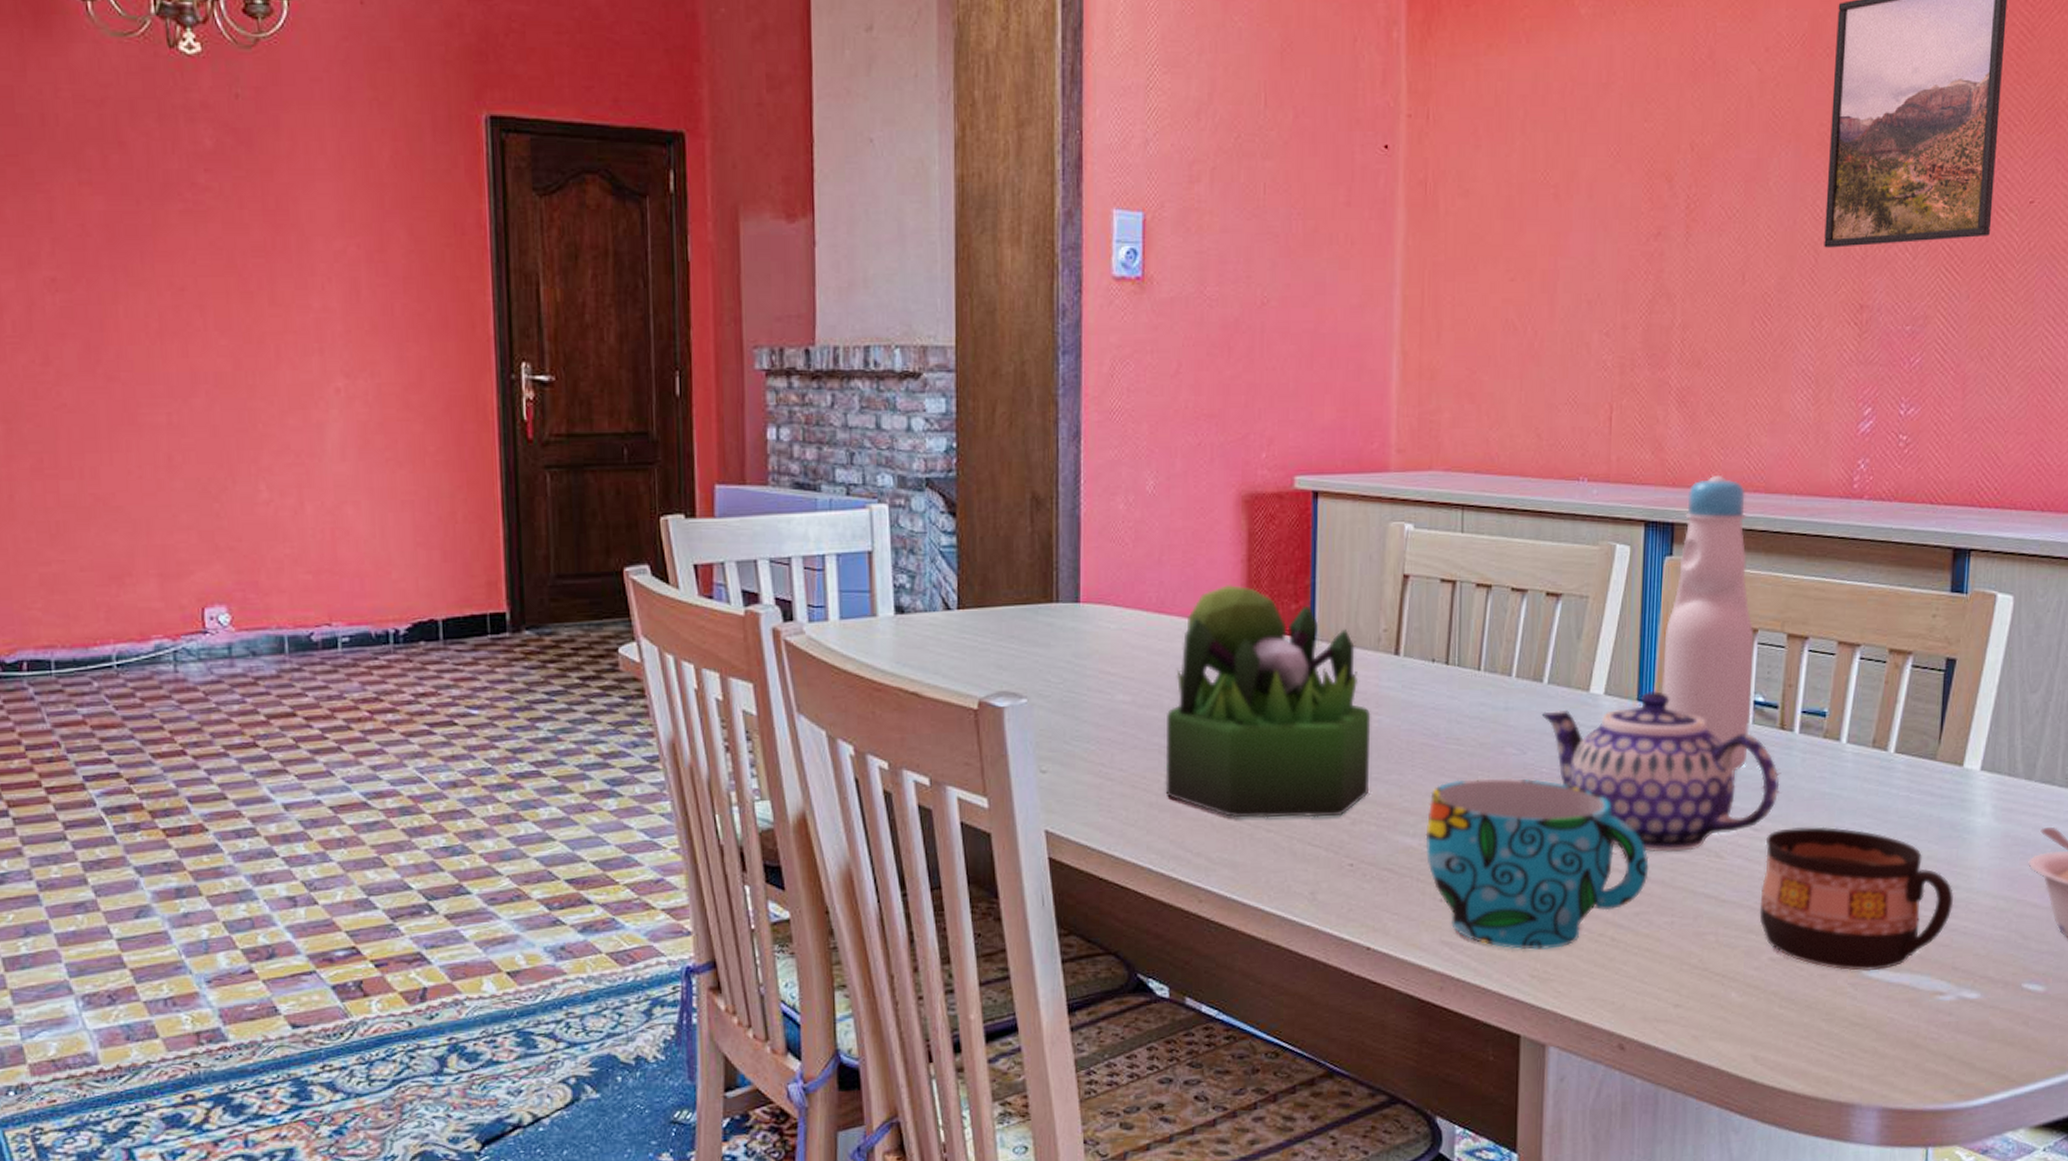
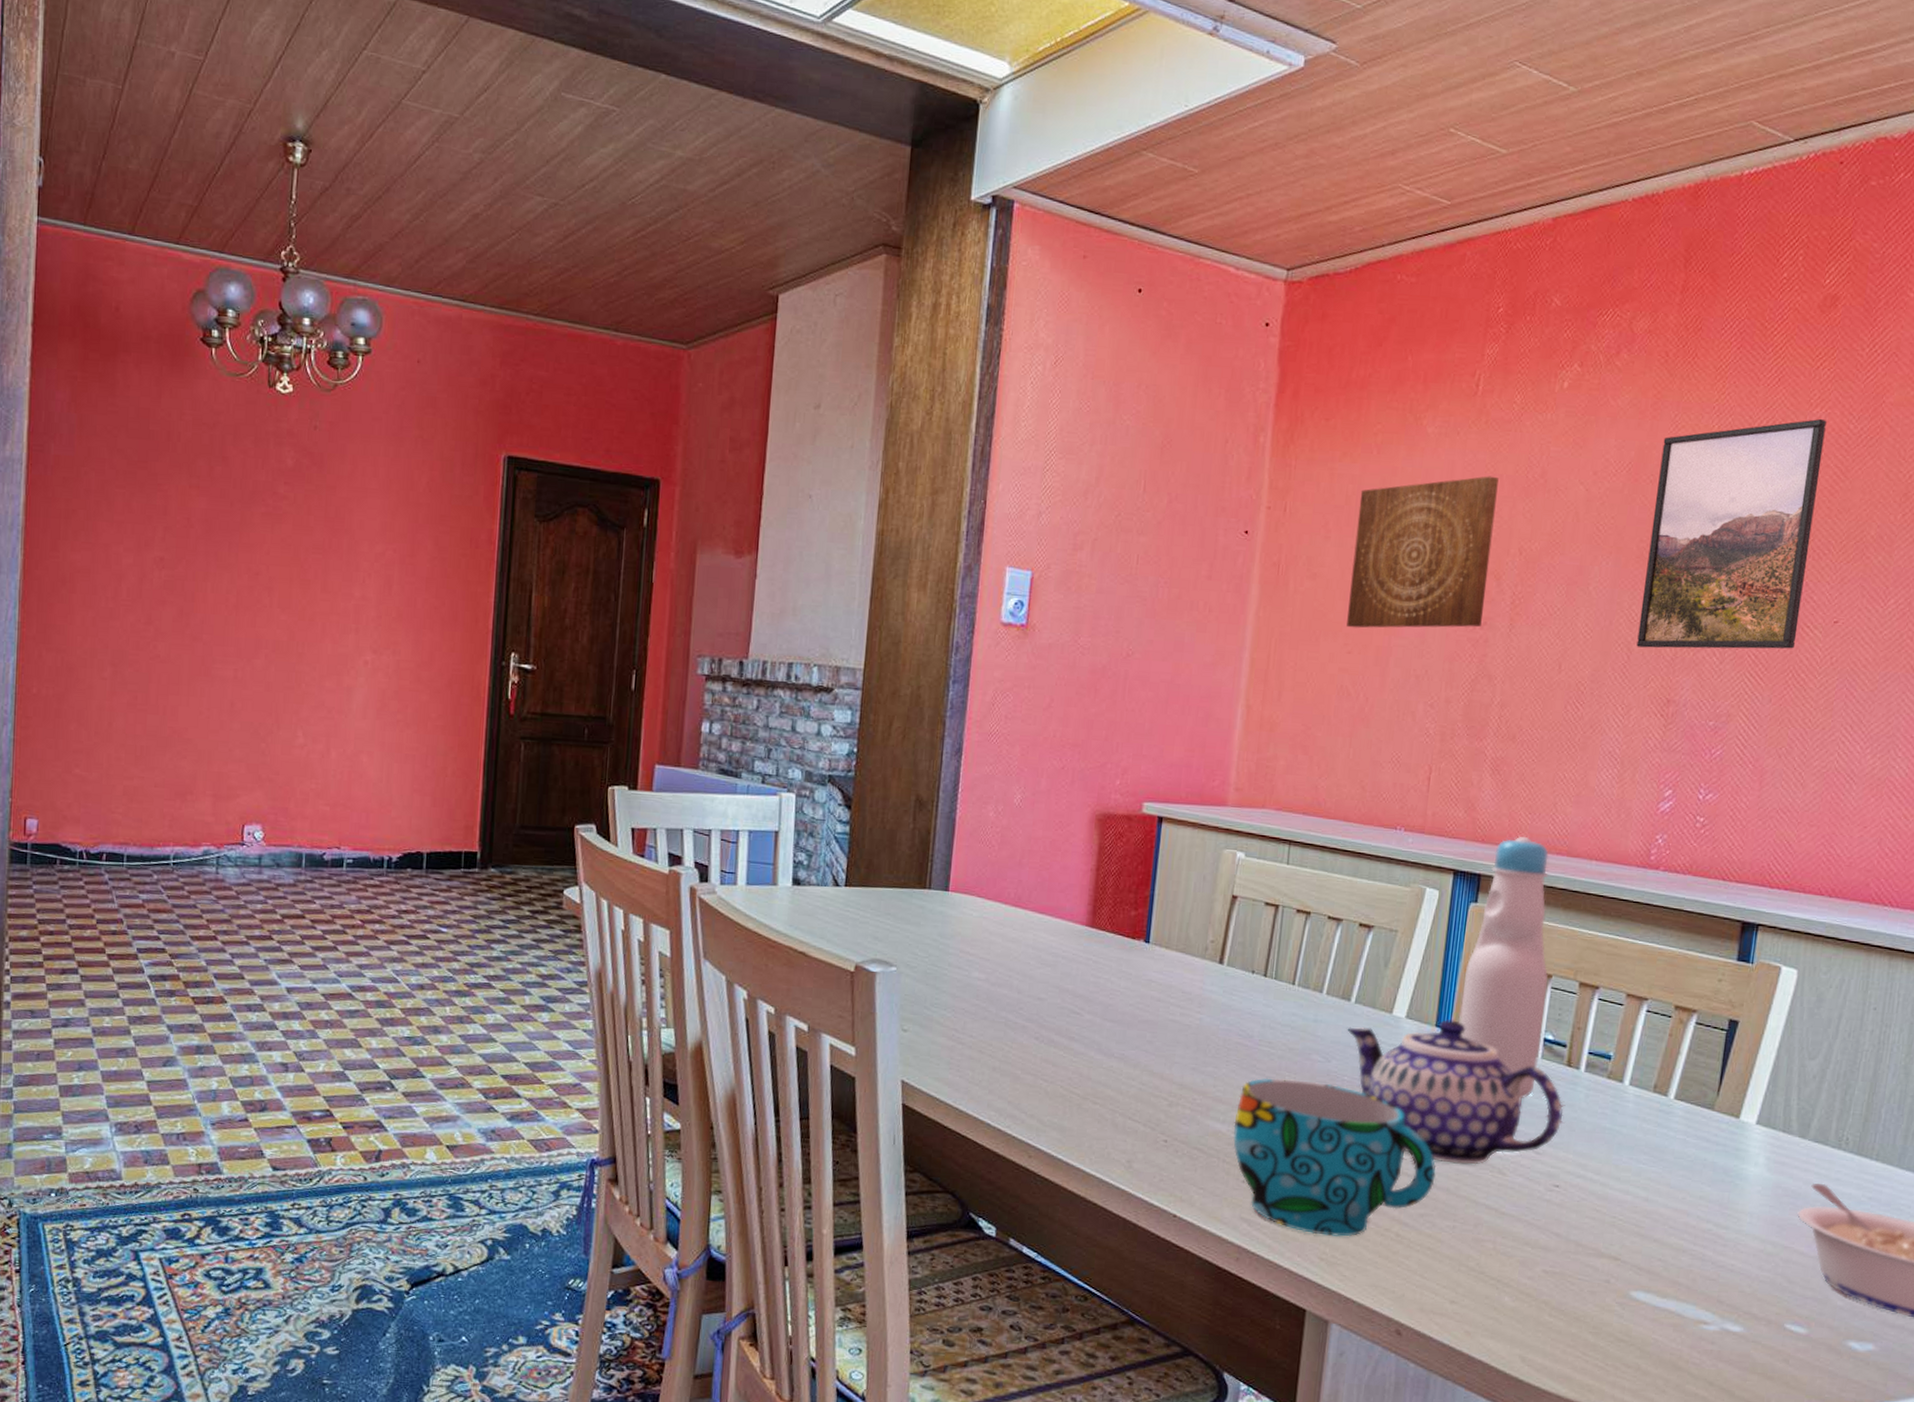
plant: present [1165,583,1371,818] -> none [1008,888,1194,1098]
wall art: none [1507,61,1662,251] -> present [1346,476,1499,628]
cup: present [1759,826,1954,972] -> none [1536,1155,1723,1294]

